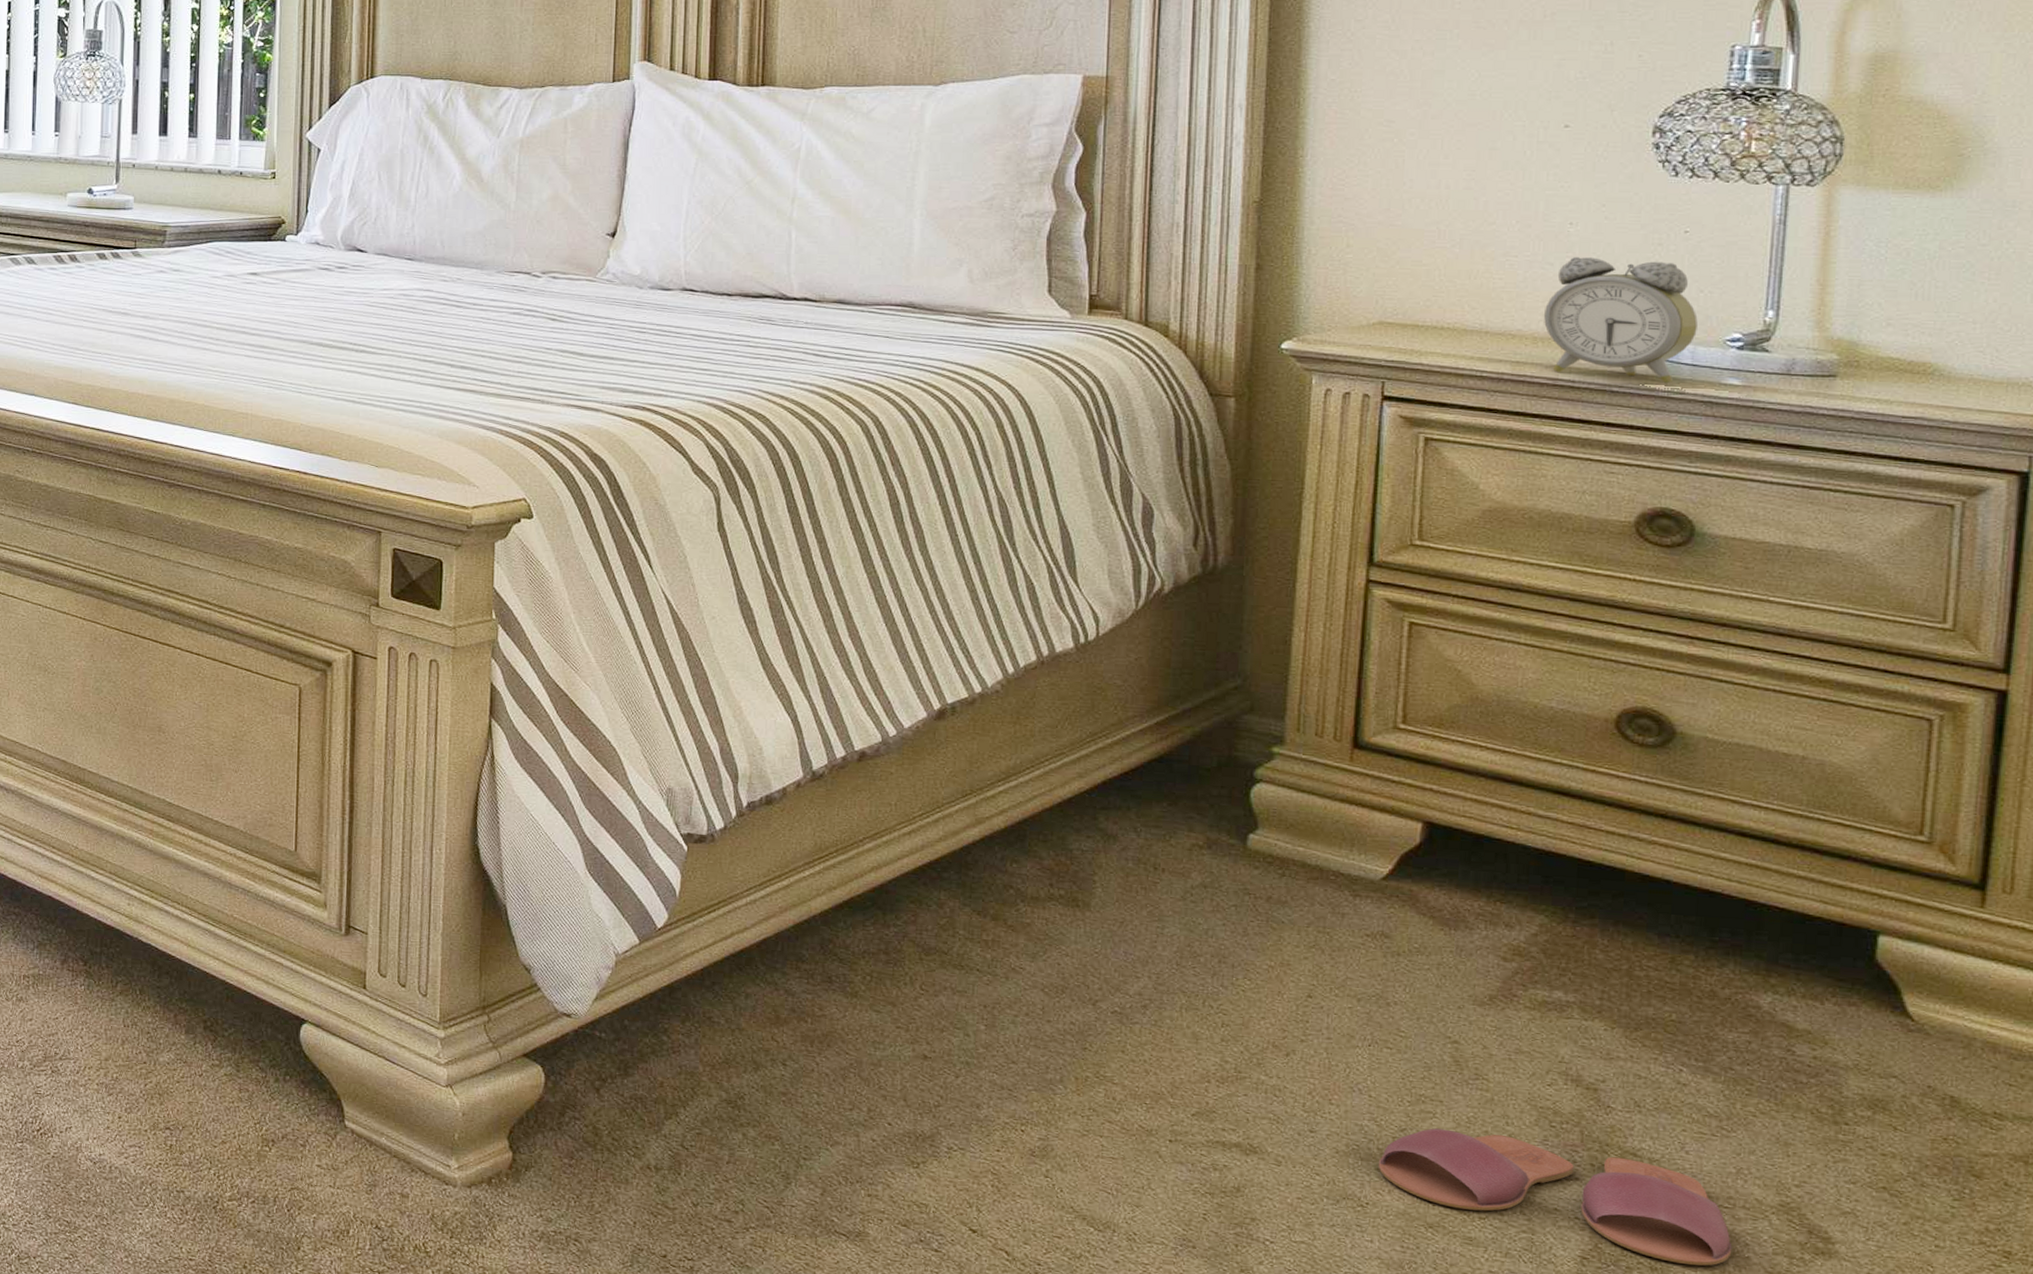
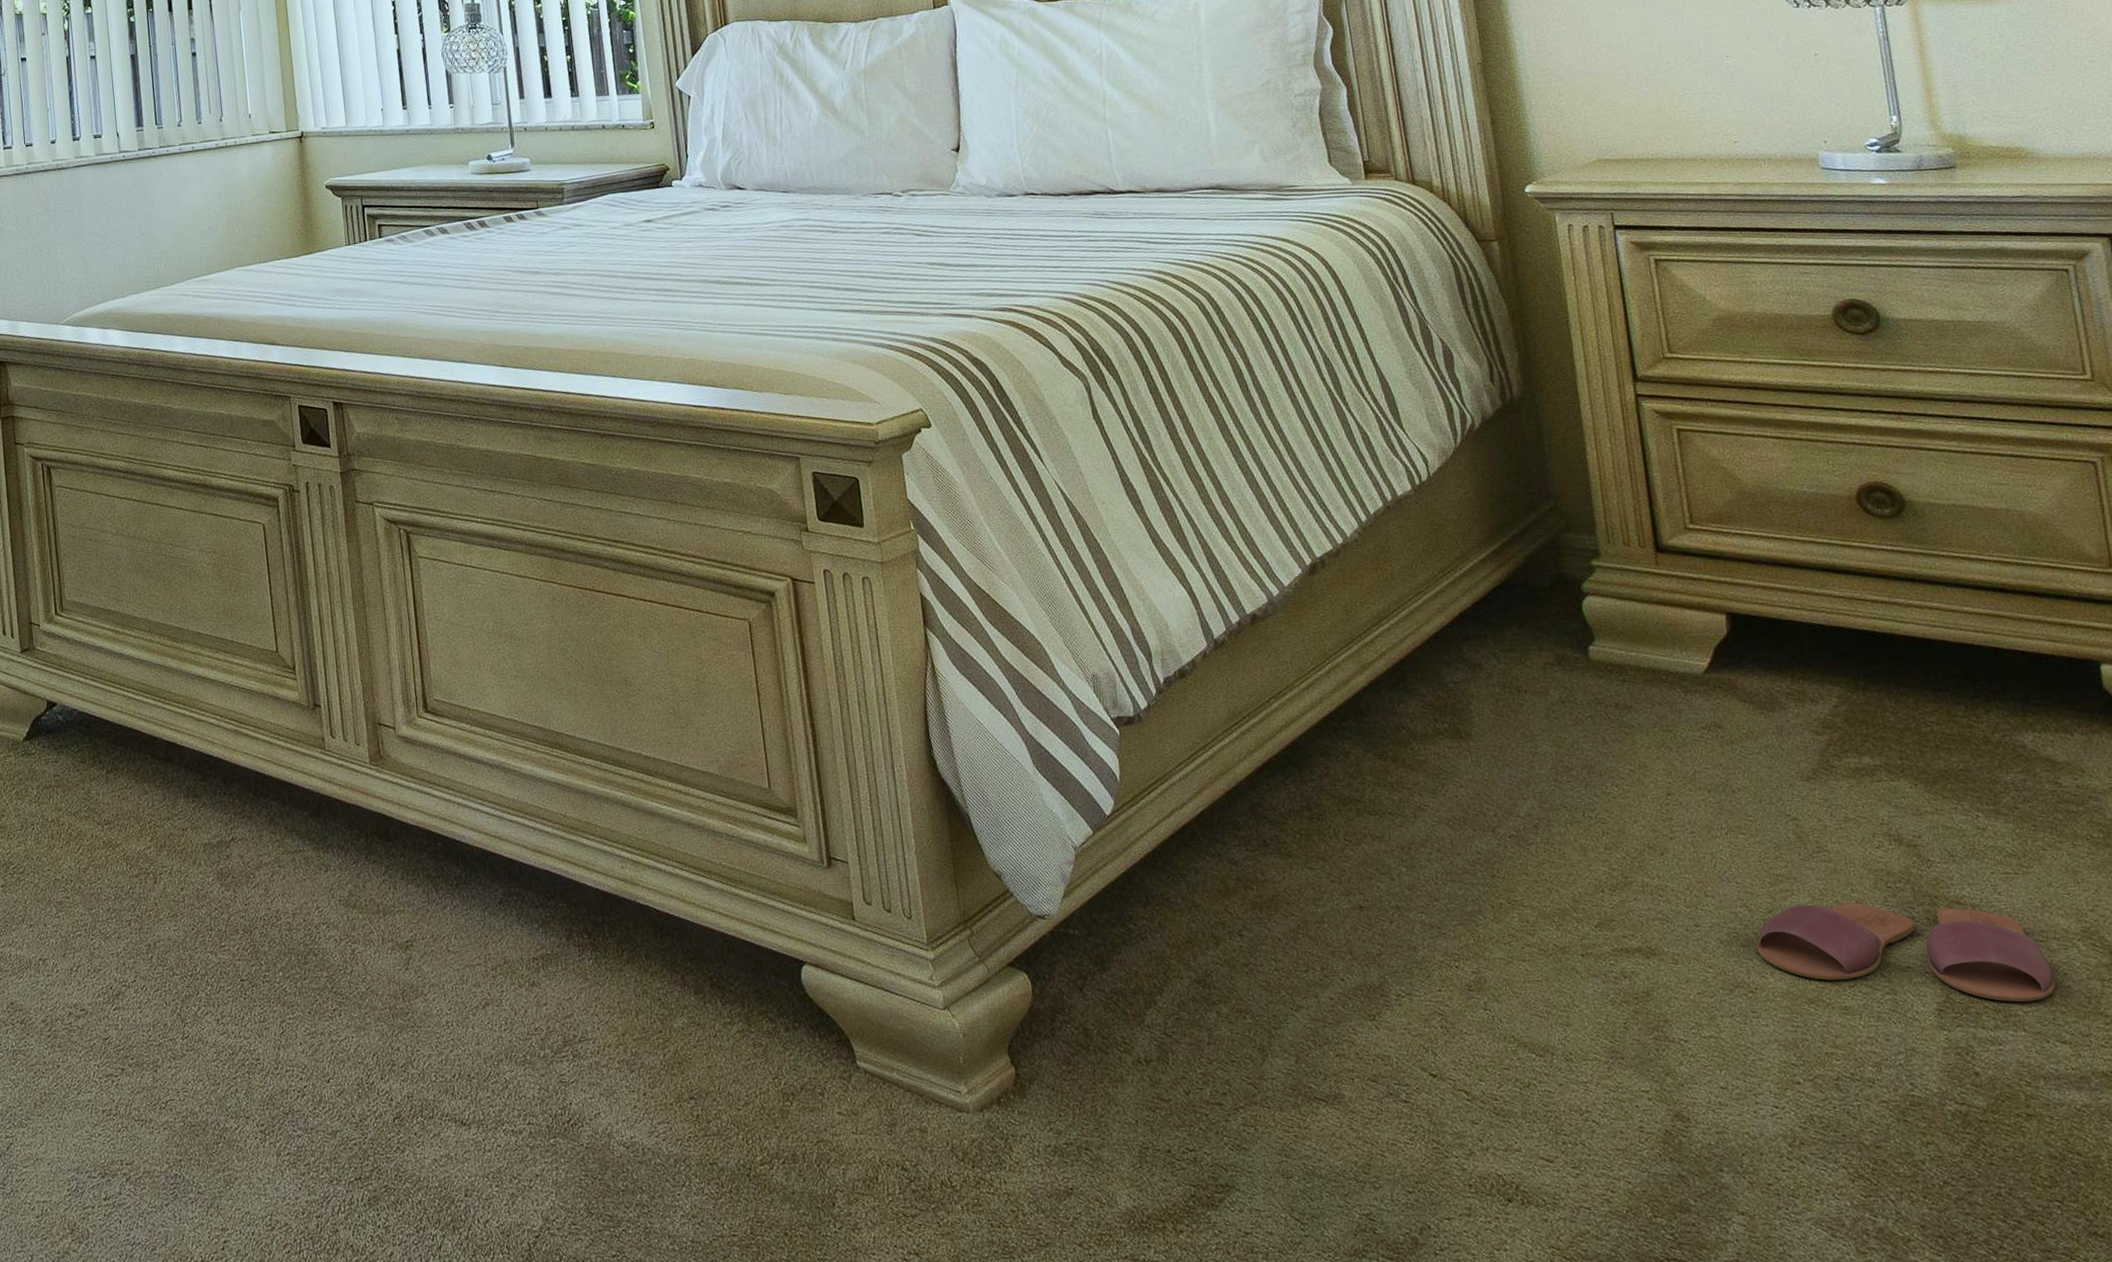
alarm clock: present [1543,257,1698,384] -> none [1723,82,1843,189]

